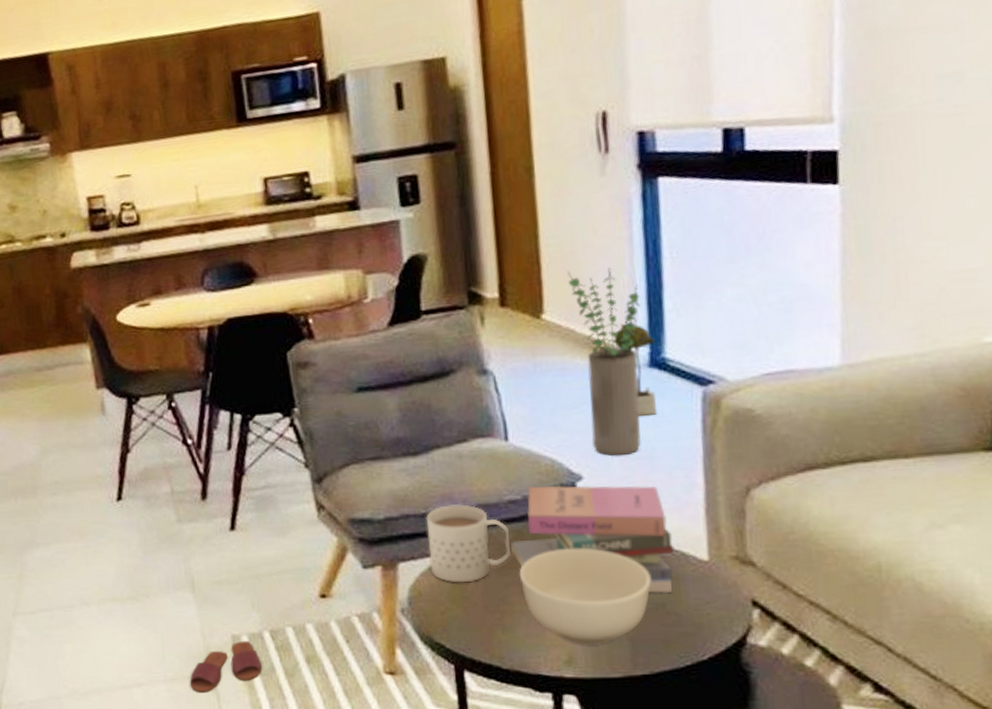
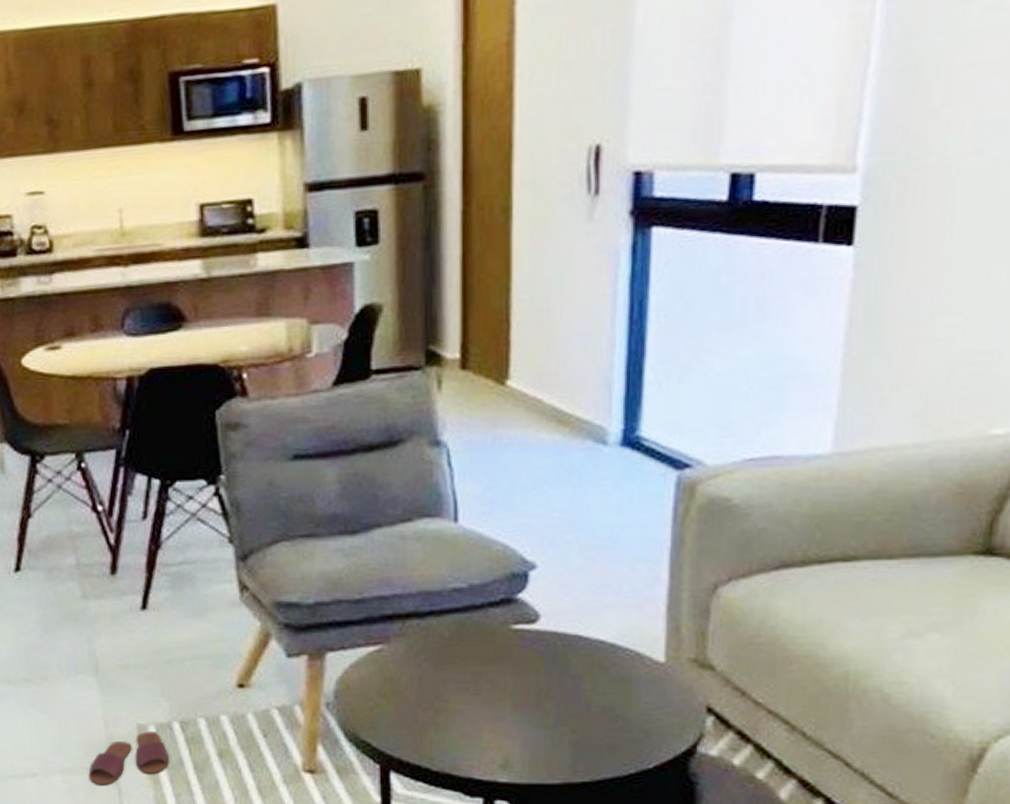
mug: present [426,504,511,583] -> none [360,591,452,677]
books: present [511,485,675,594] -> none [452,574,629,697]
bowl: present [519,548,651,645] -> none [458,643,600,749]
vase: present [567,267,641,457] -> none [540,329,618,545]
potted tree: present [613,323,658,417] -> none [584,395,632,502]

